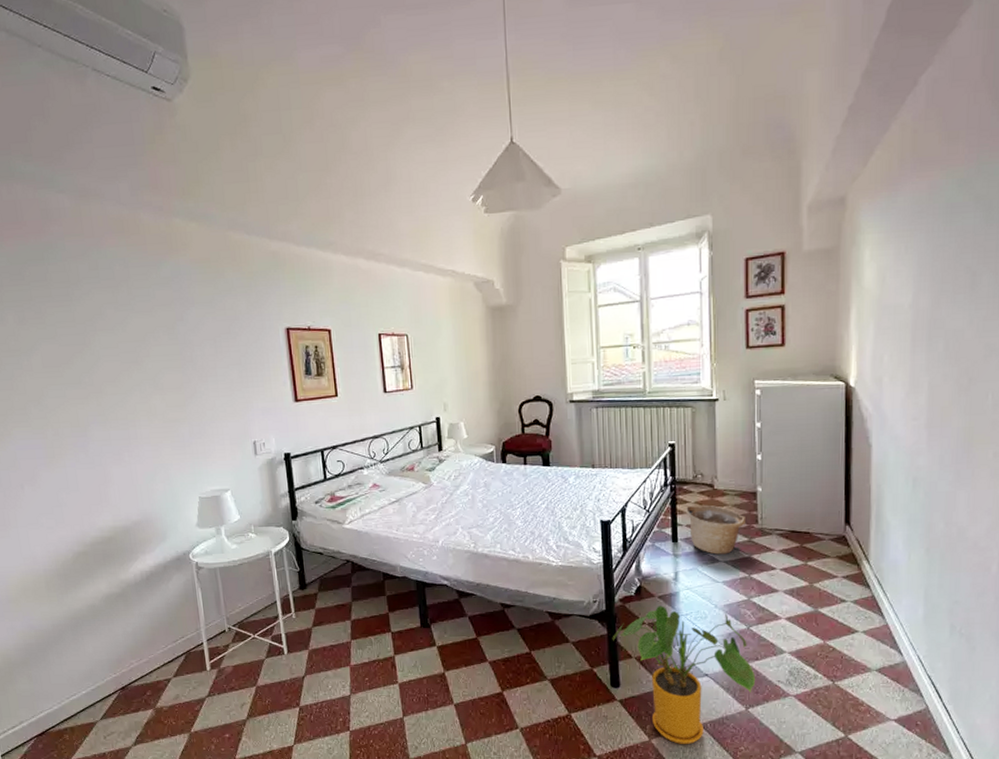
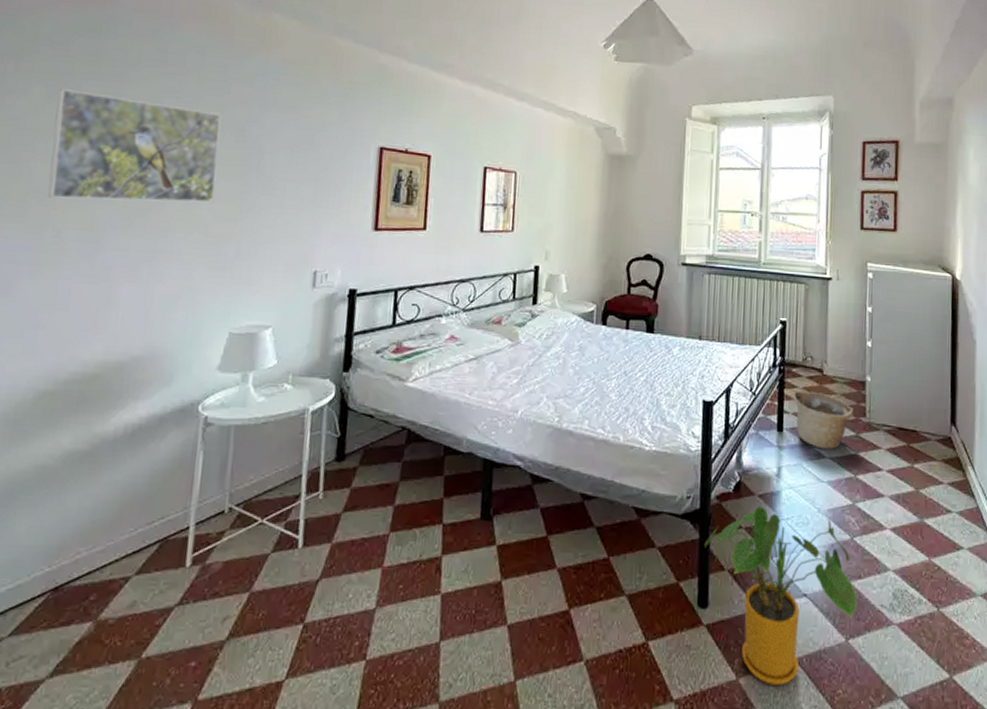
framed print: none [26,313,163,404] -> present [48,89,222,203]

